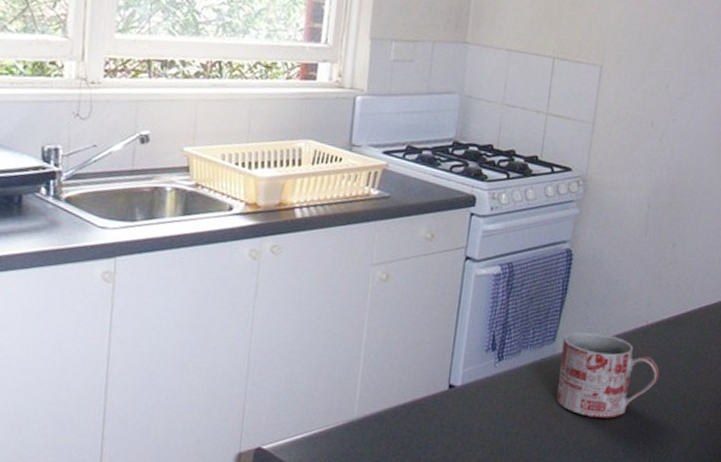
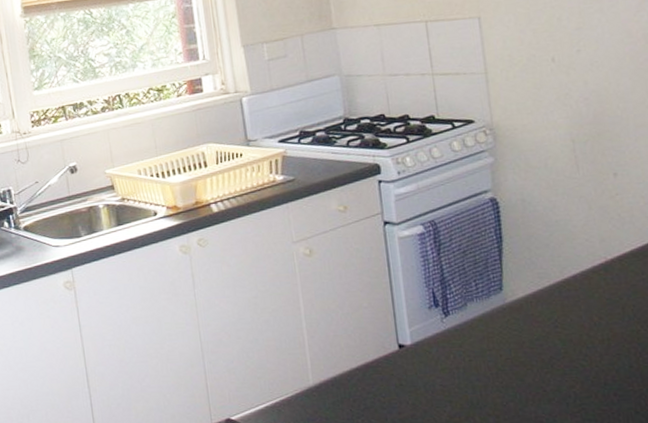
mug: present [556,331,660,418] -> none [511,275,637,363]

